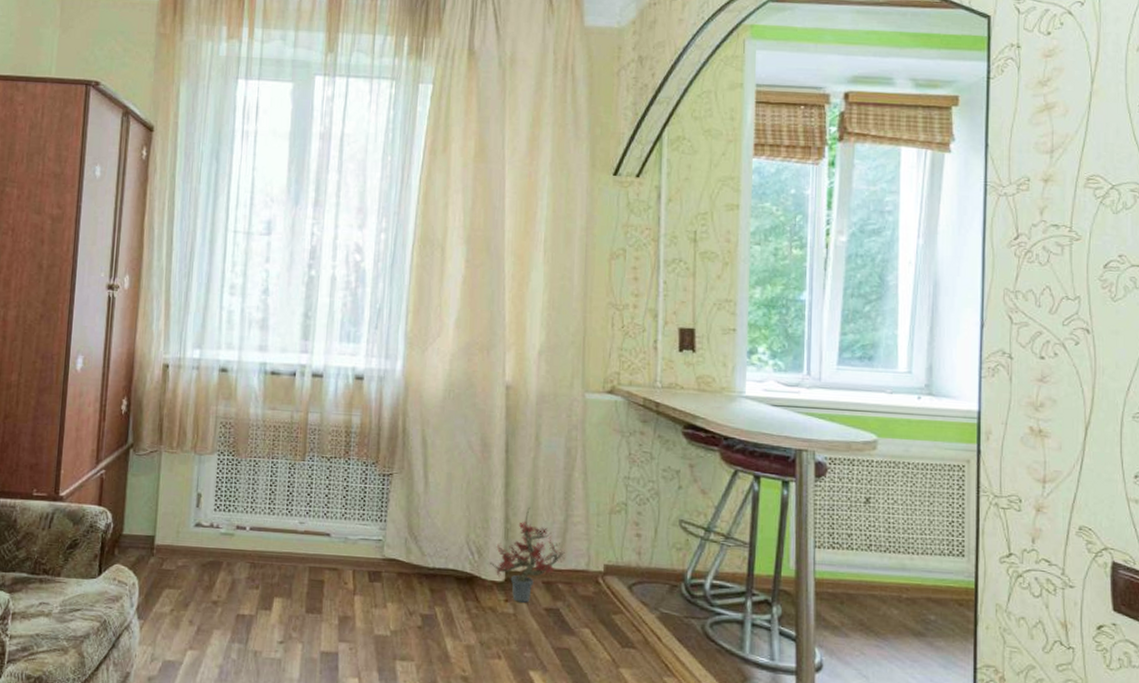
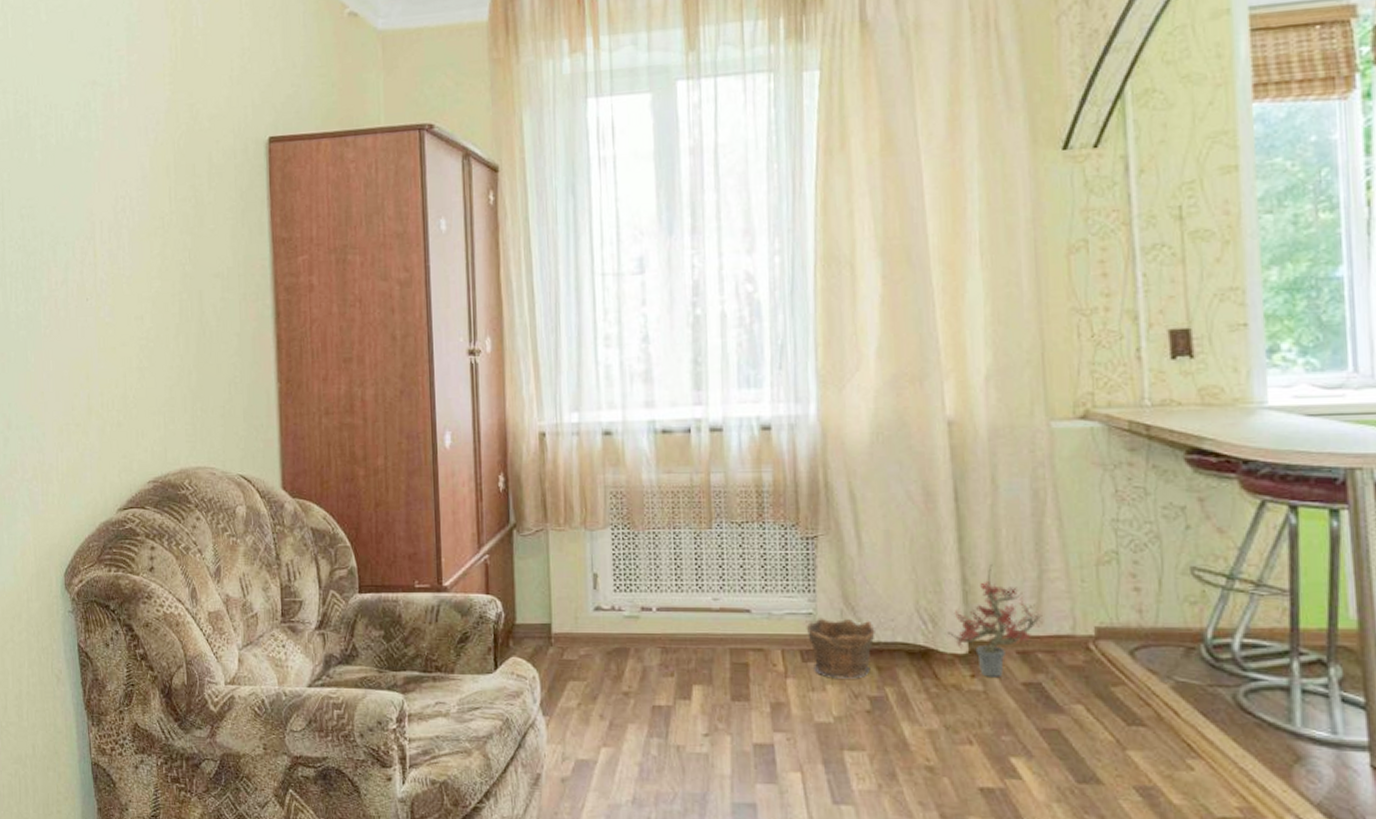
clay pot: none [375,544,432,599] -> present [806,618,875,679]

